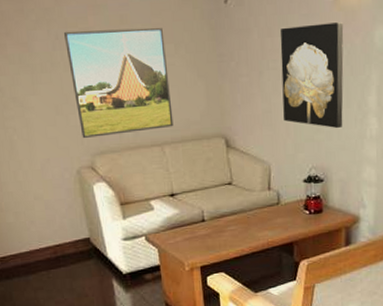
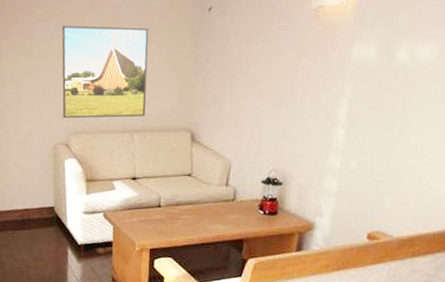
wall art: present [280,22,344,129] -> none [250,36,322,136]

